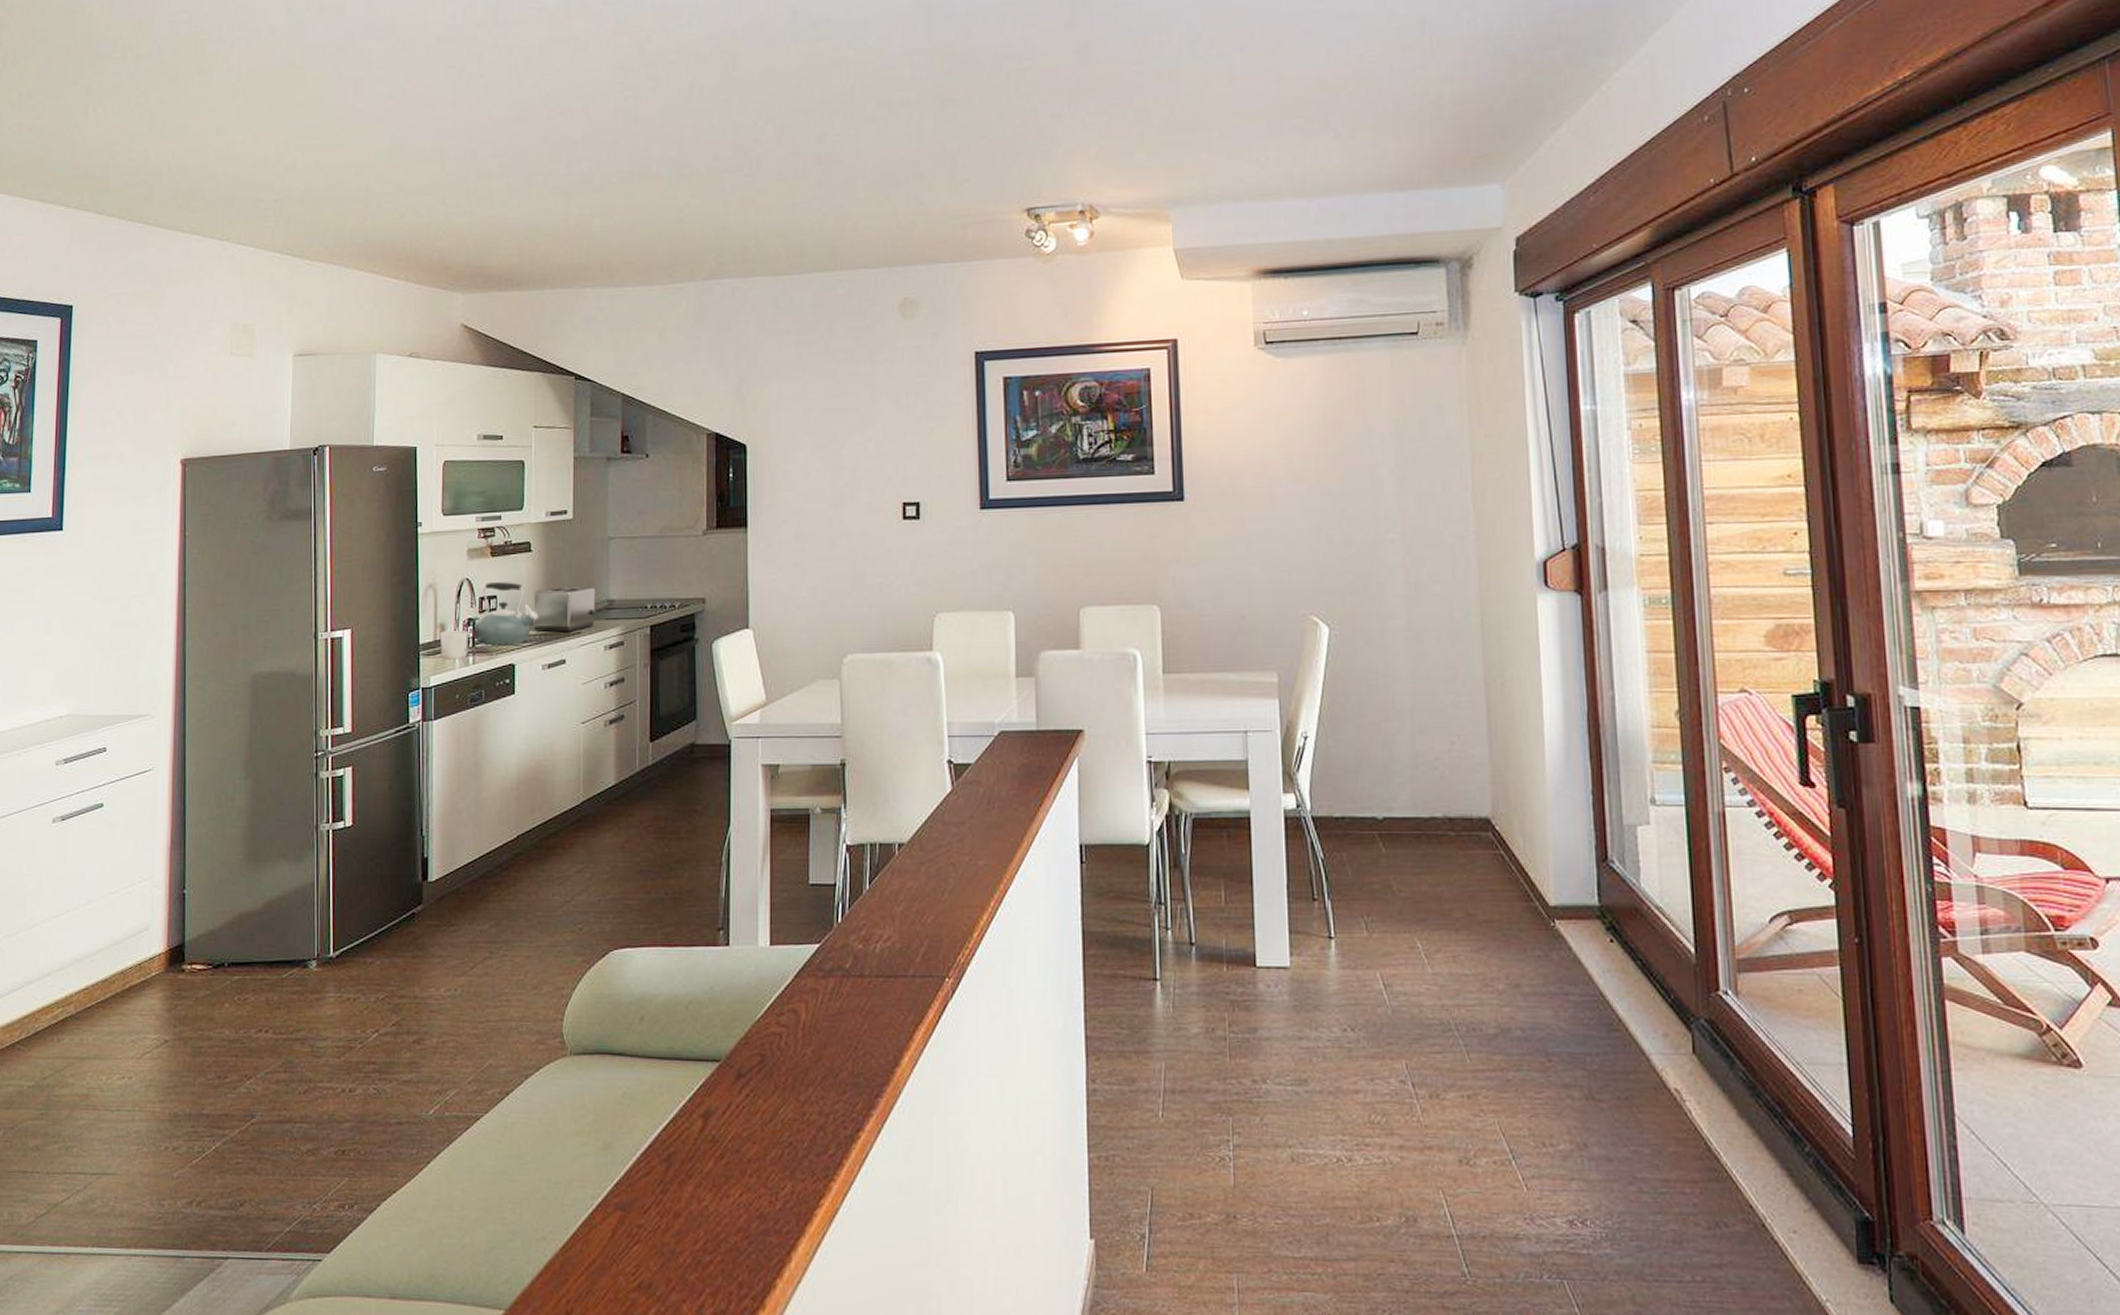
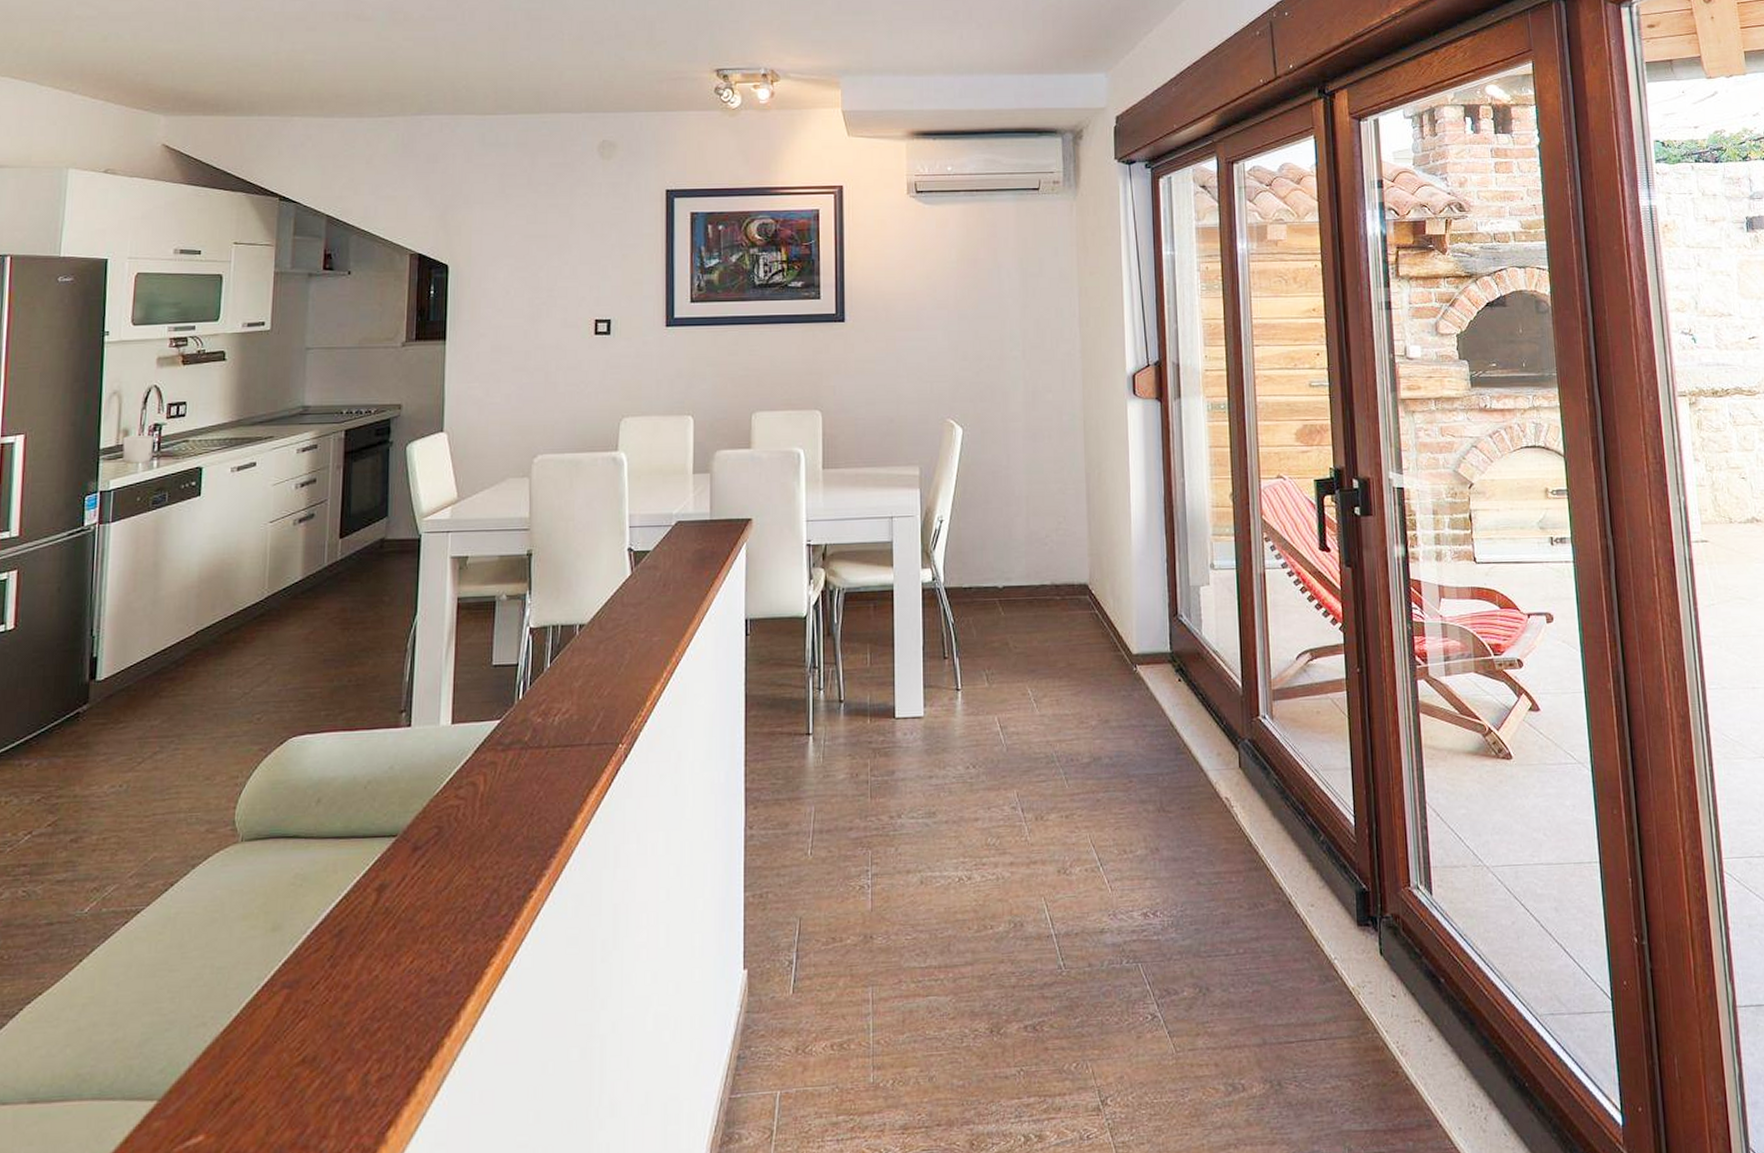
kettle: present [475,582,539,646] -> none [161,389,230,450]
toaster: present [533,585,596,633] -> none [224,392,291,437]

